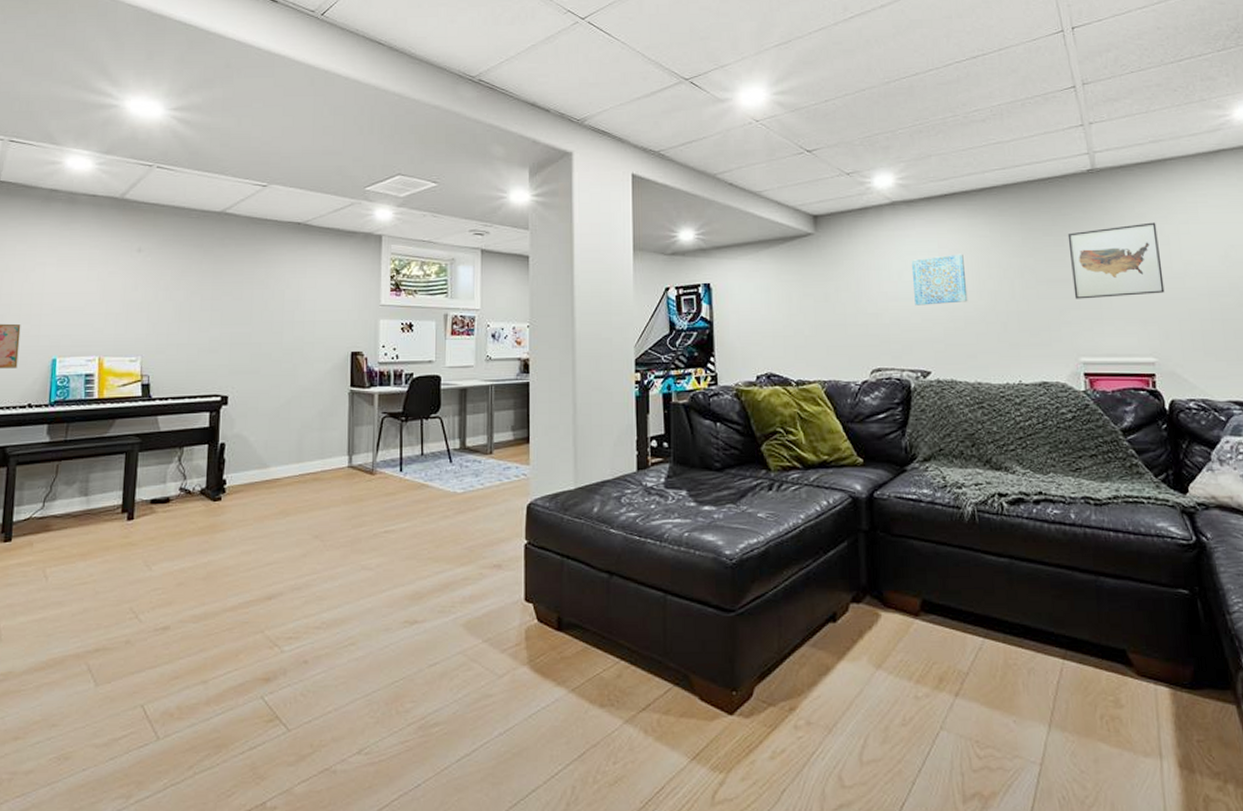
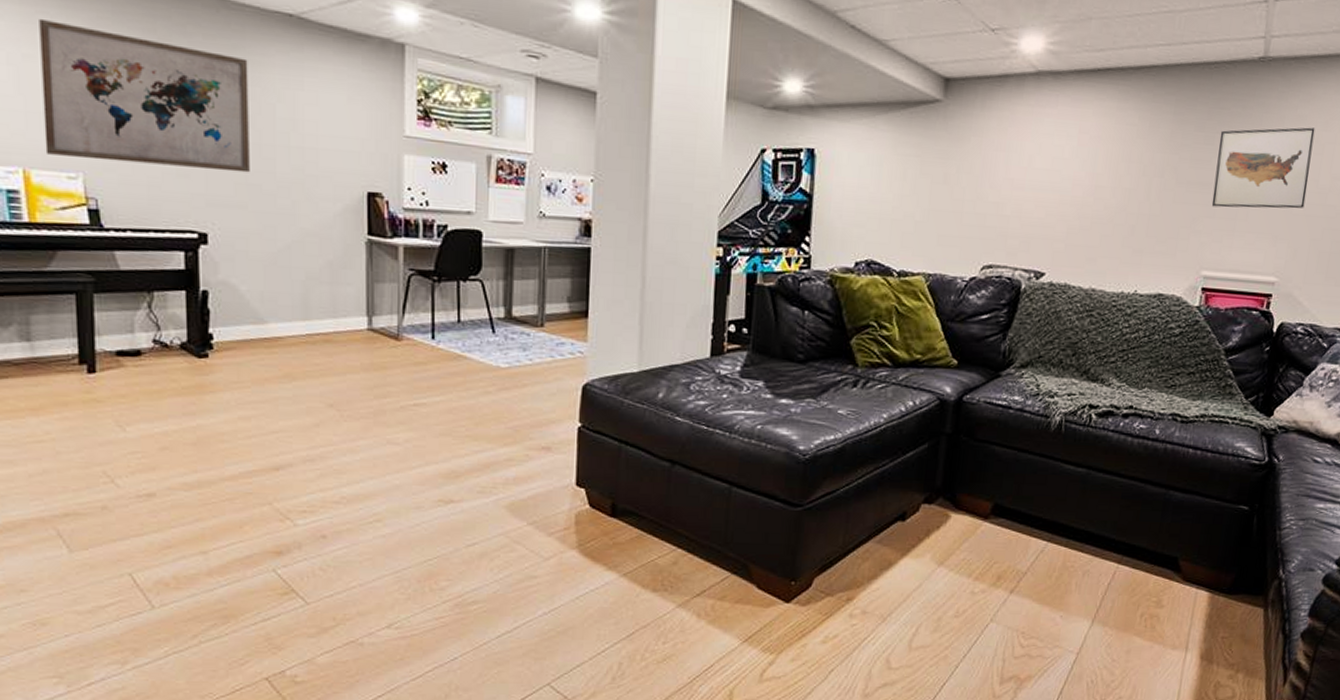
wall art: none [116,245,267,345] -> present [39,18,250,173]
wall art: present [911,254,968,305] -> none [1041,142,1105,199]

